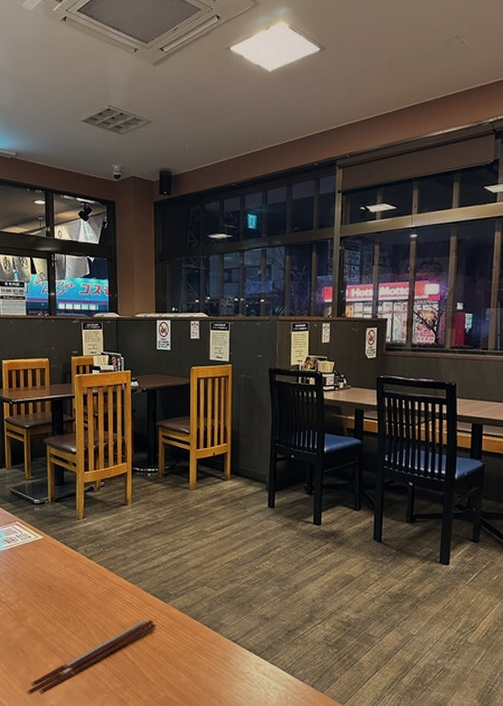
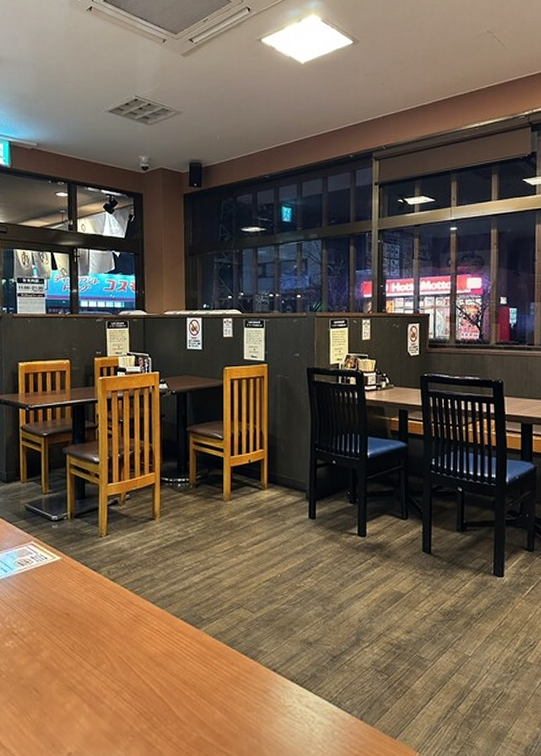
chopsticks: present [27,620,157,694] -> none [41,649,188,741]

